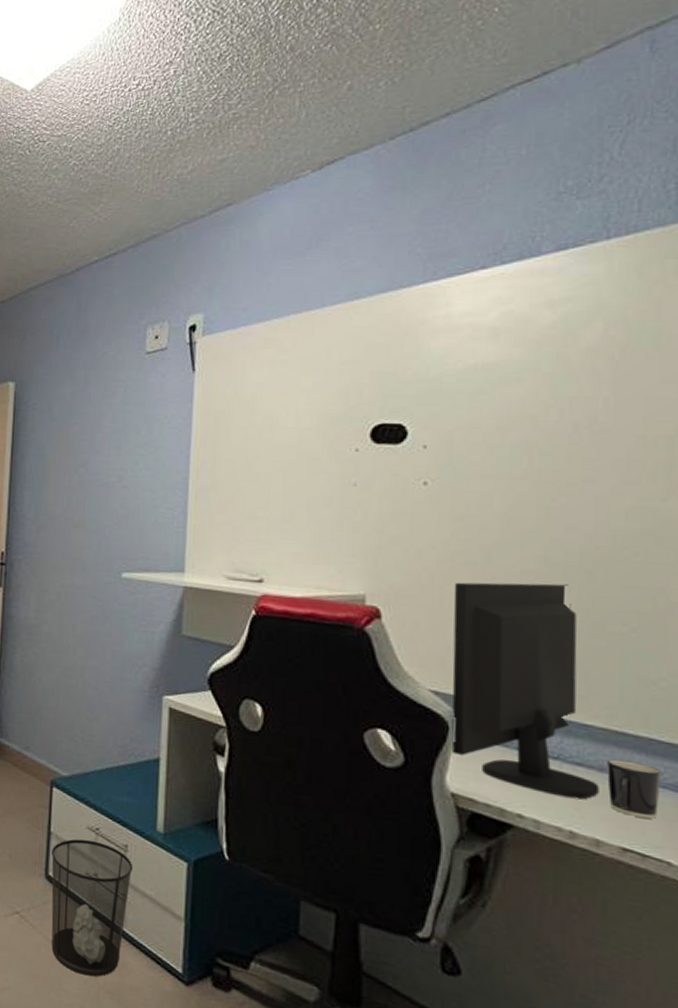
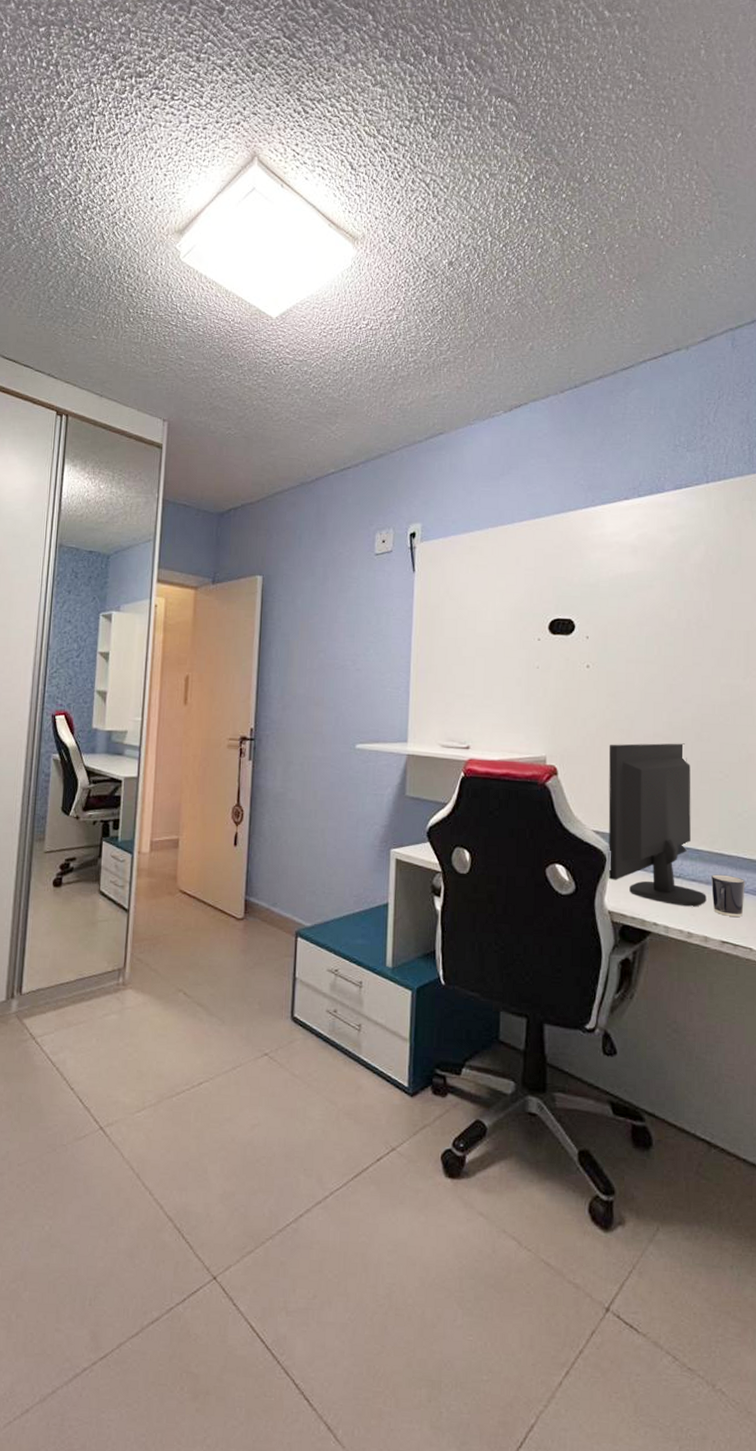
waste bin: present [51,838,133,977] -> none [296,980,367,1102]

